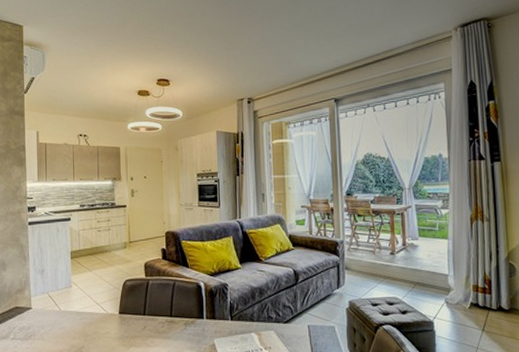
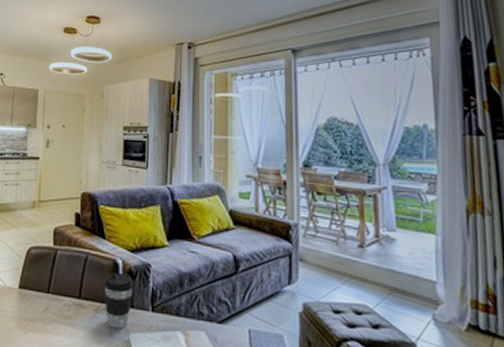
coffee cup: none [190,292,215,337] -> present [104,272,134,329]

